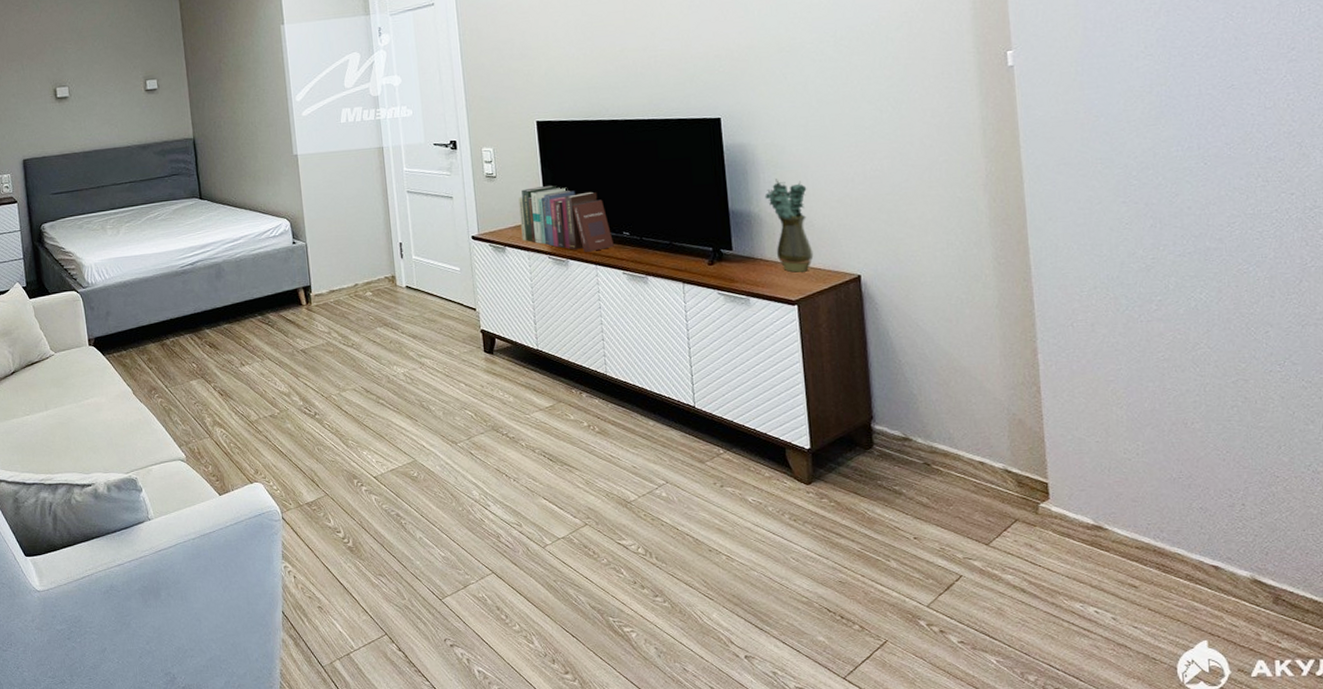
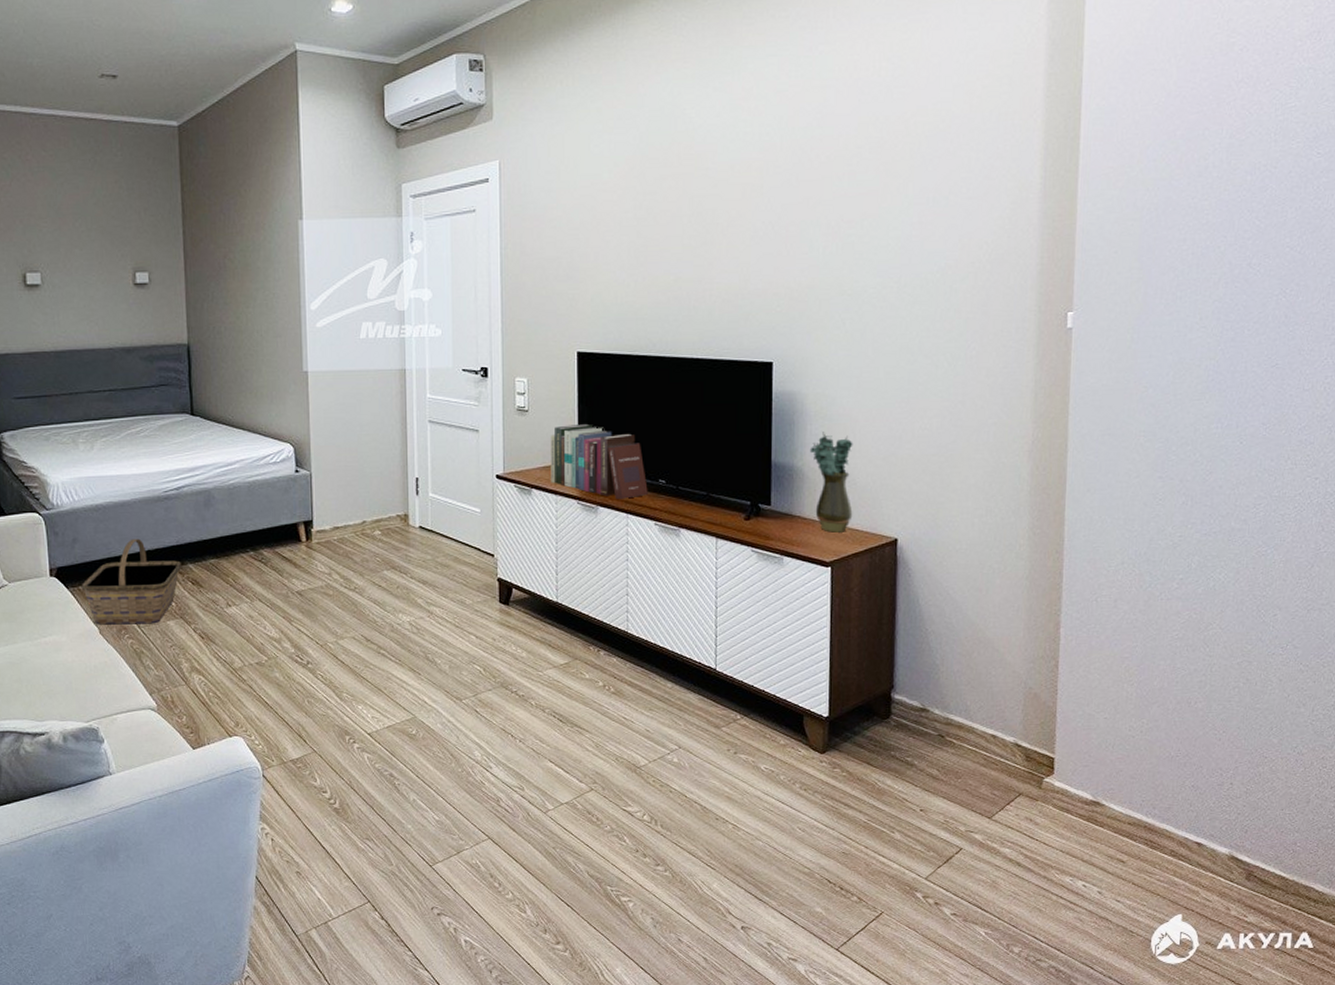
basket: none [116,309,200,387] -> present [82,538,181,625]

